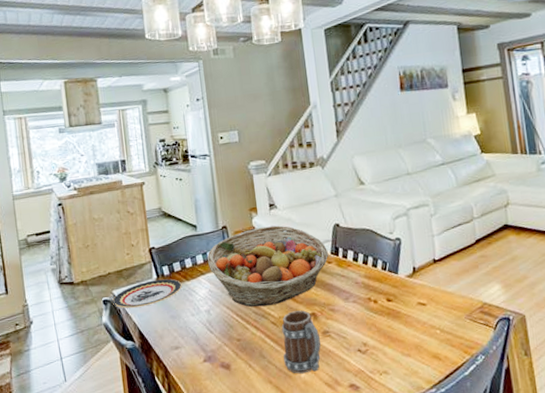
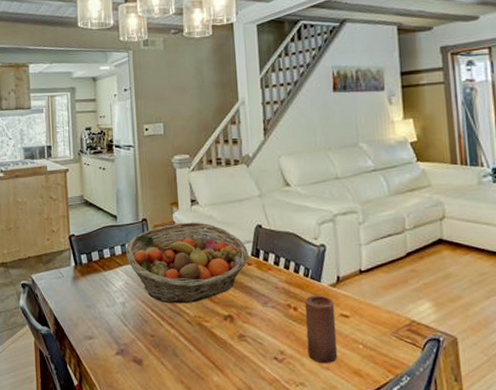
plate: present [112,278,182,309] -> none [30,267,99,293]
mug: present [281,310,321,374] -> none [196,311,236,377]
candle: none [384,286,417,351] -> present [304,295,338,364]

